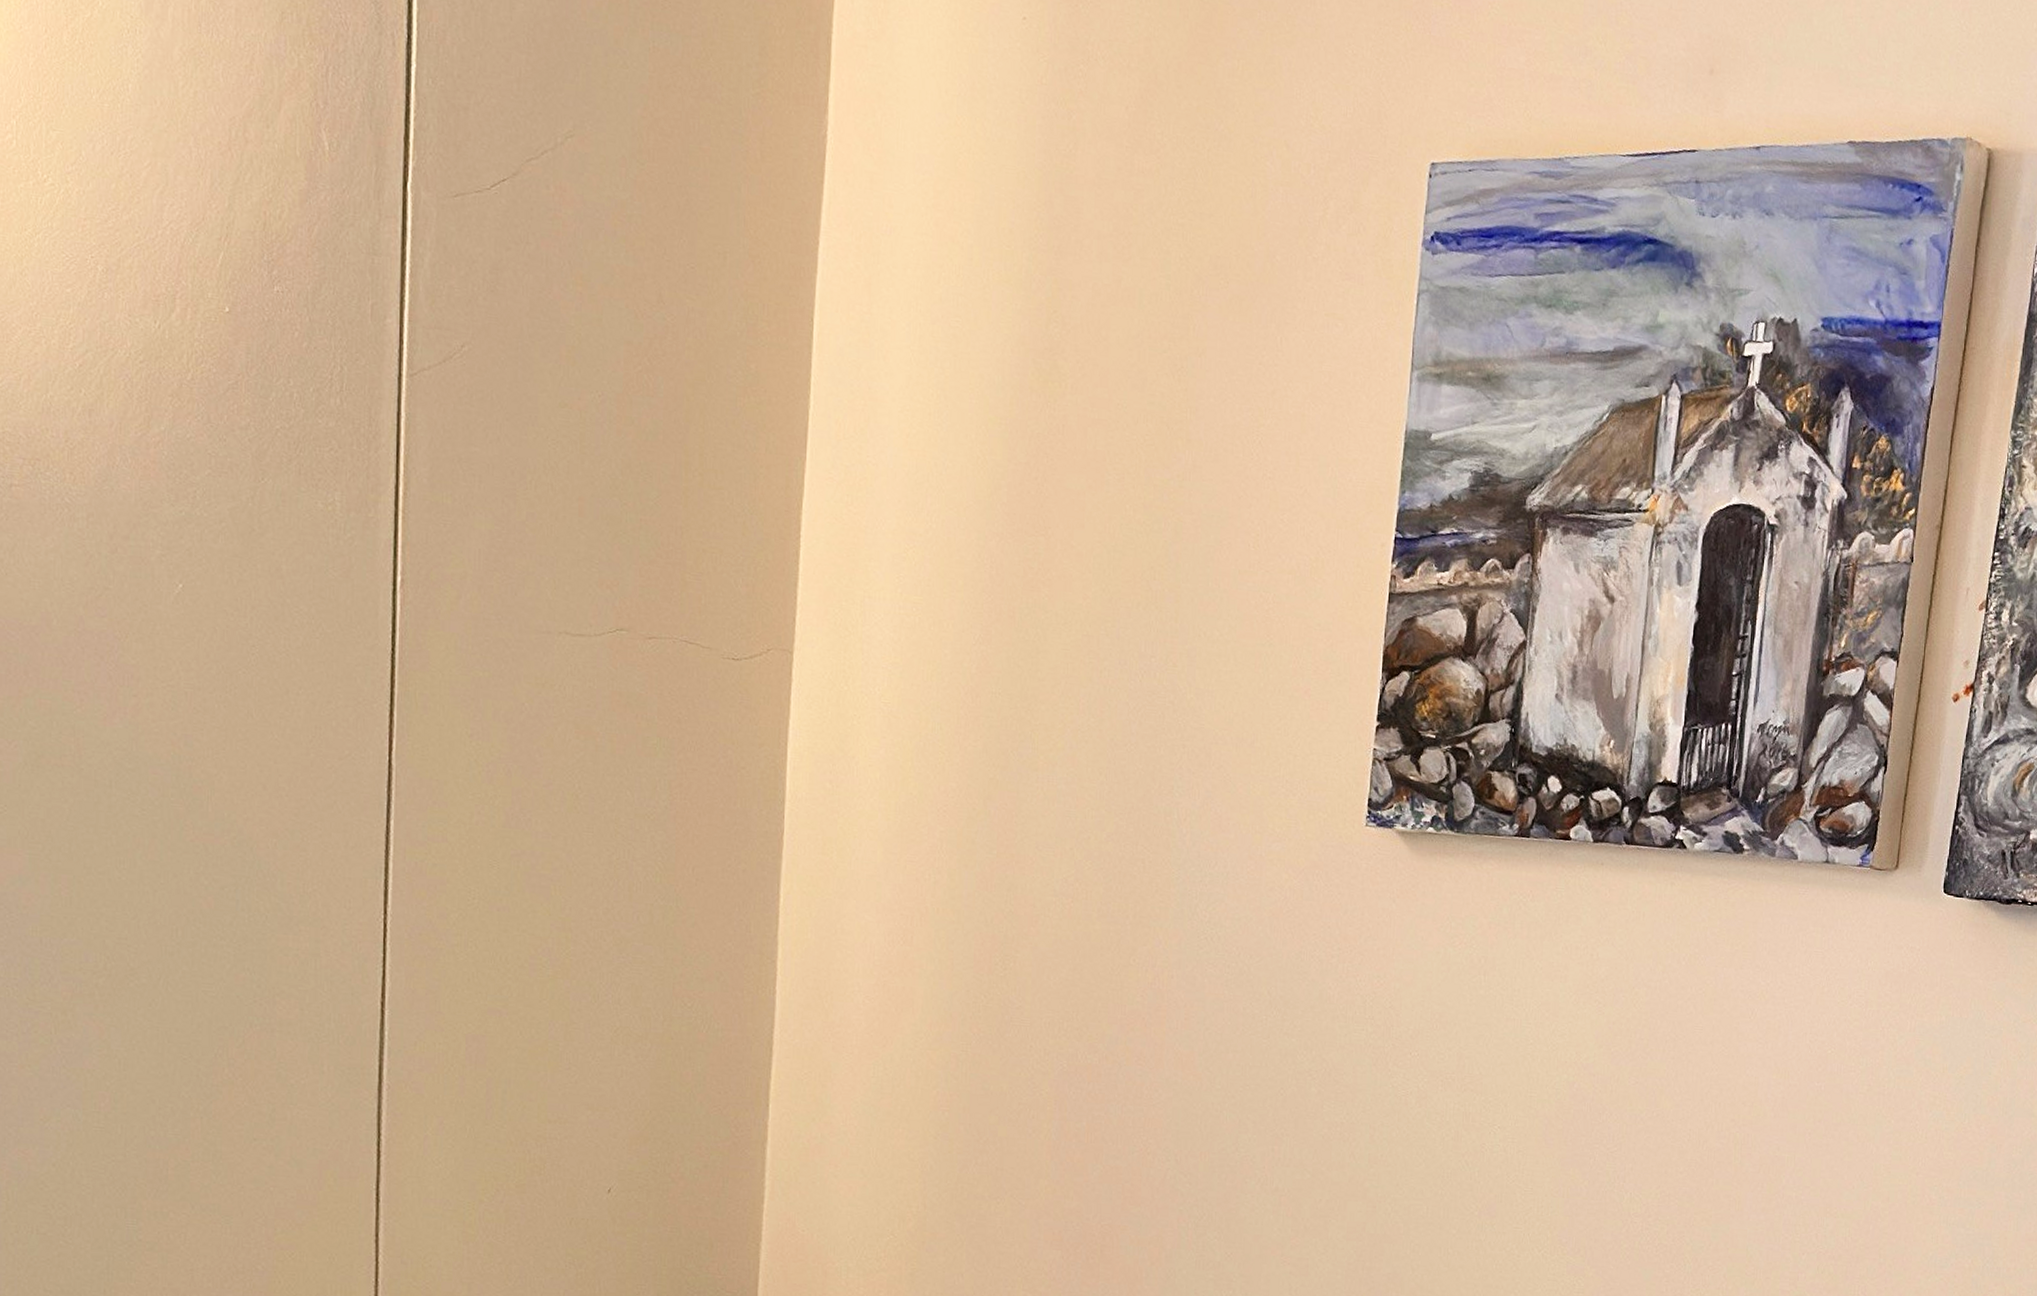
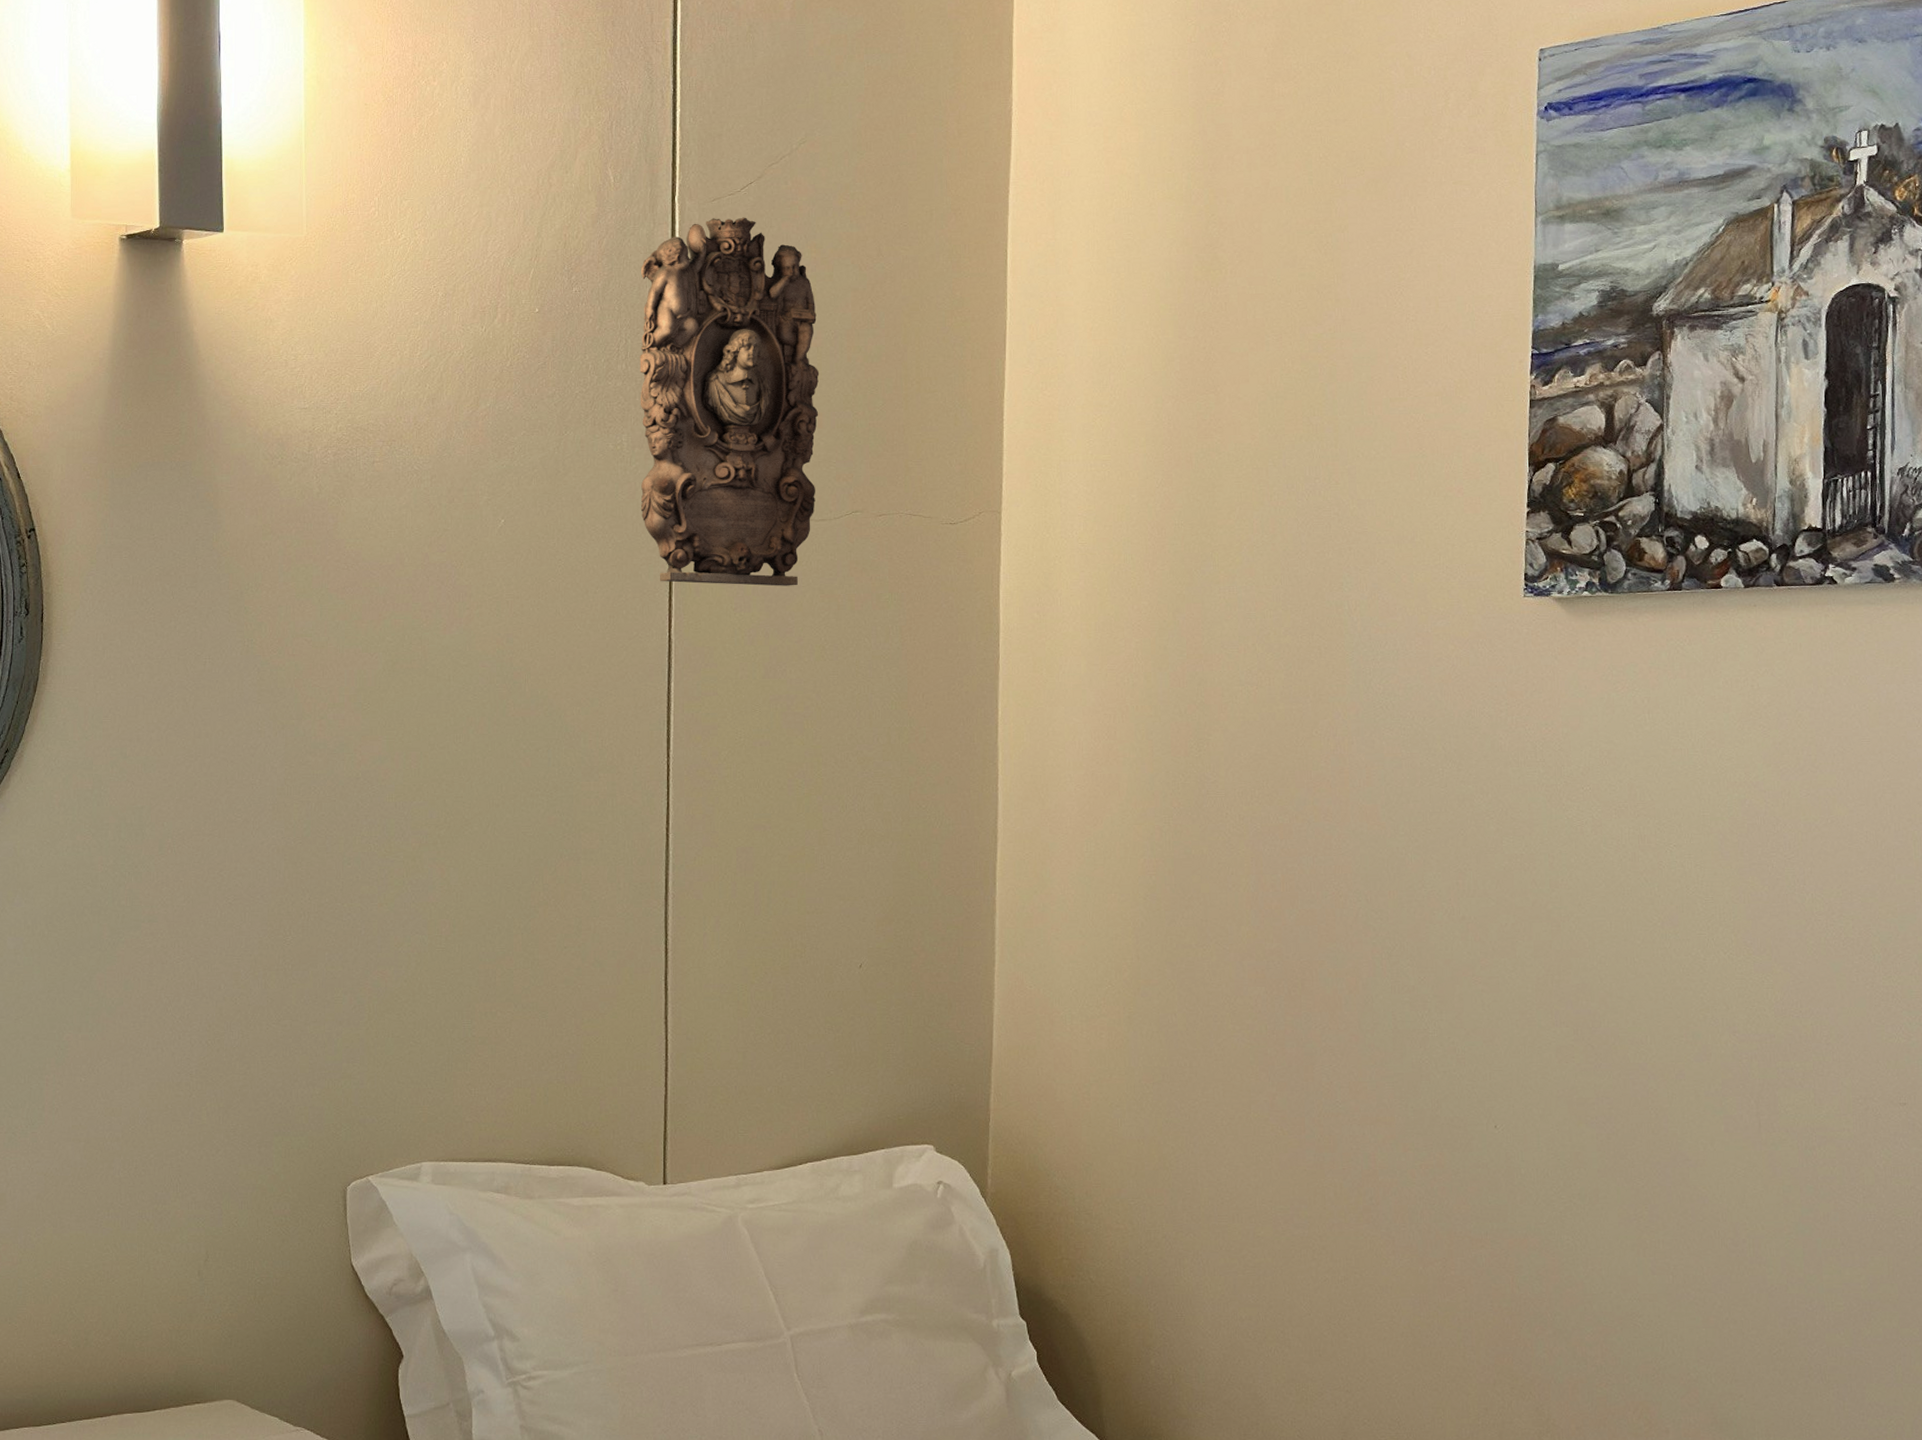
wall ornament: none [356,219,582,715] -> present [639,217,820,586]

